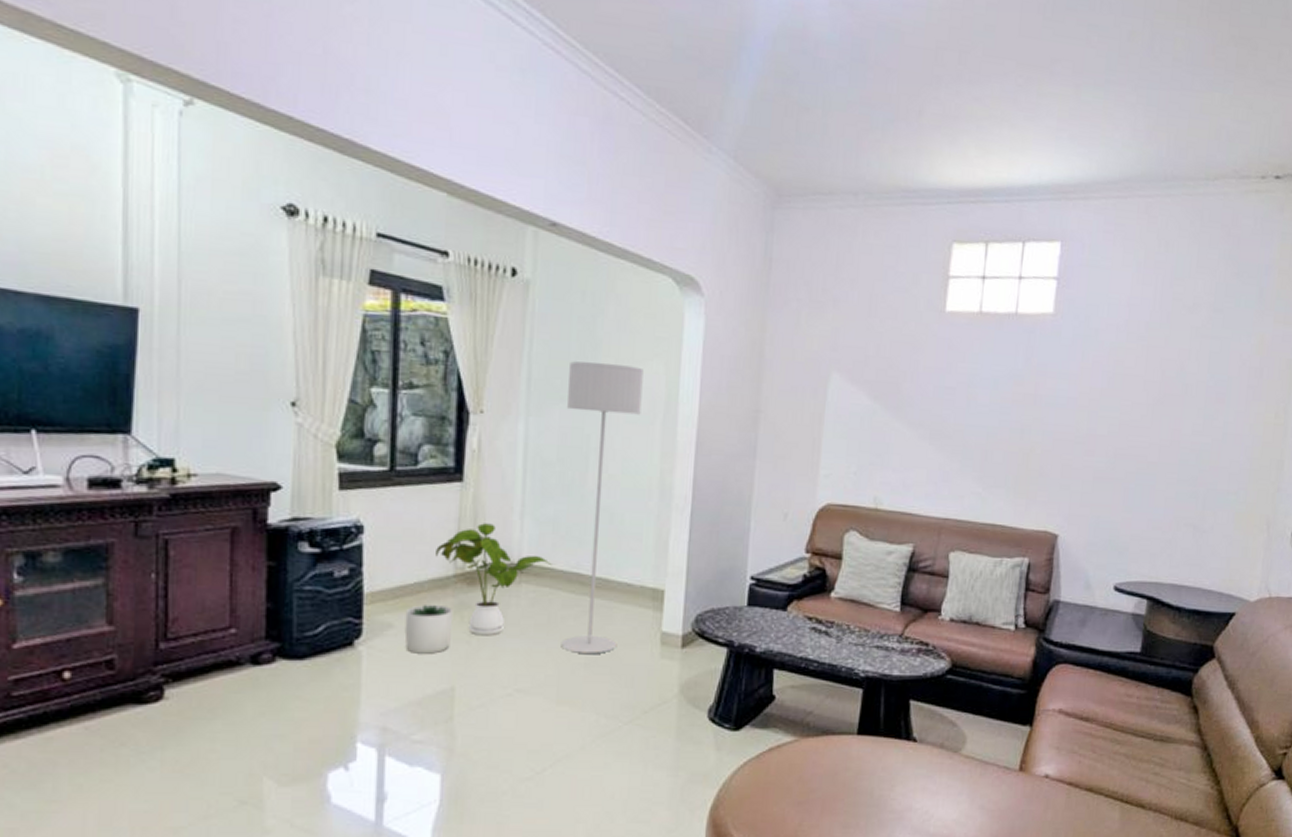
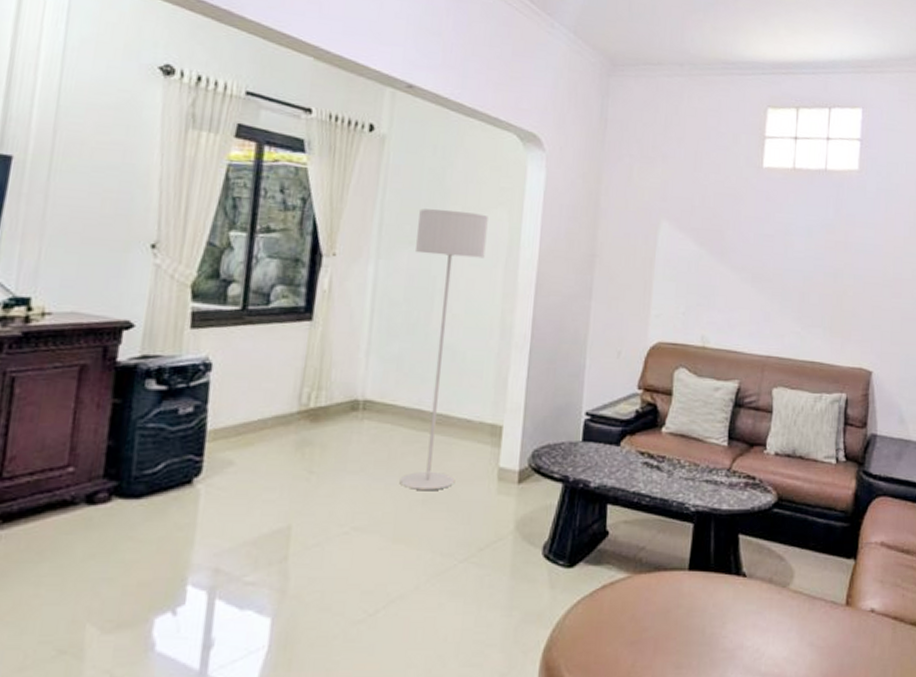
planter: present [404,604,454,654] -> none [244,441,295,492]
house plant: present [436,523,552,636] -> none [281,361,395,473]

